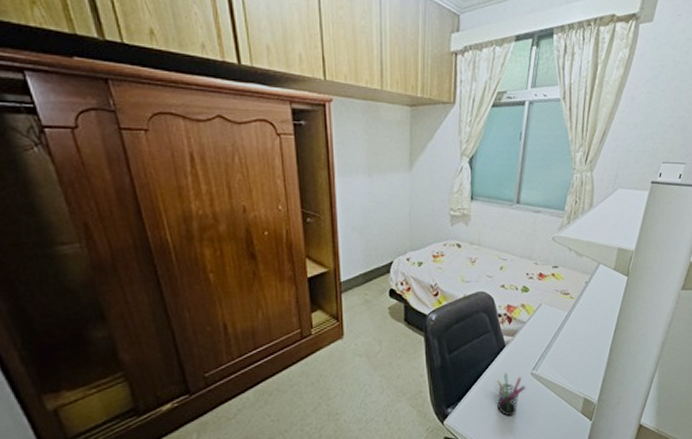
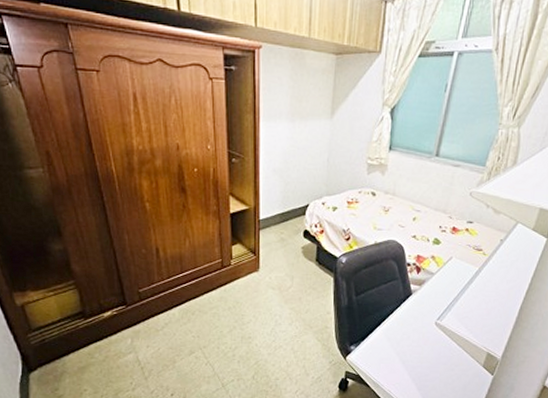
pen holder: present [497,373,526,417] -> none [399,320,429,361]

